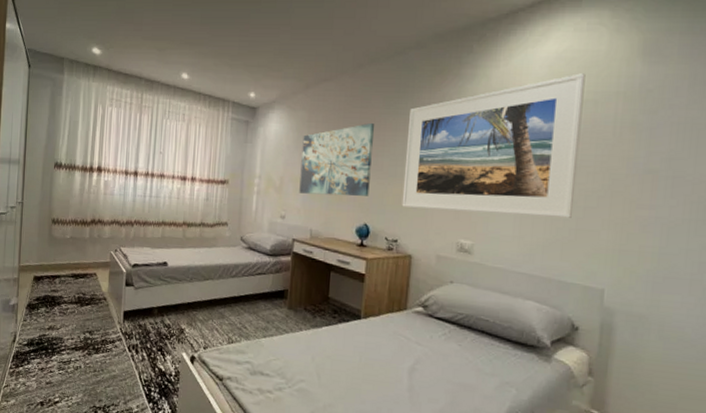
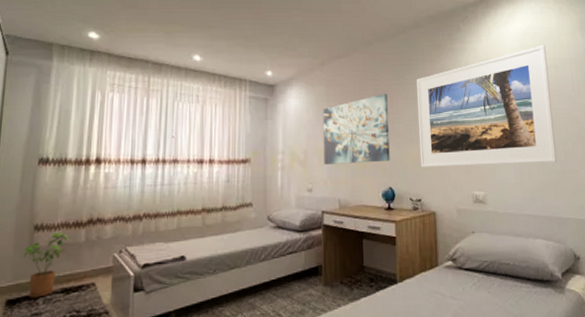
house plant: none [45,227,78,278] -> present [23,232,70,298]

